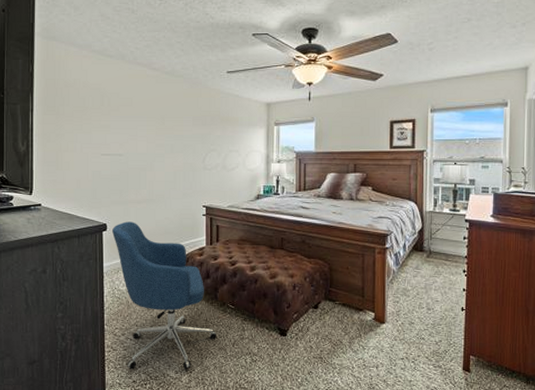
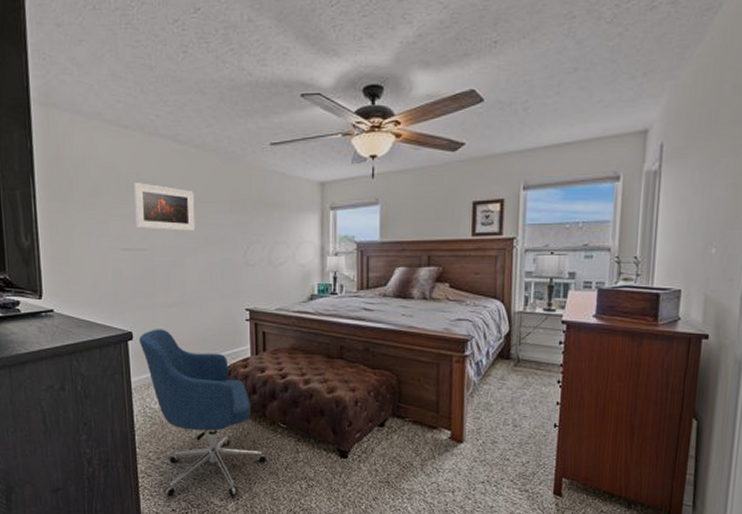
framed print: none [115,101,164,140] -> present [134,183,196,231]

